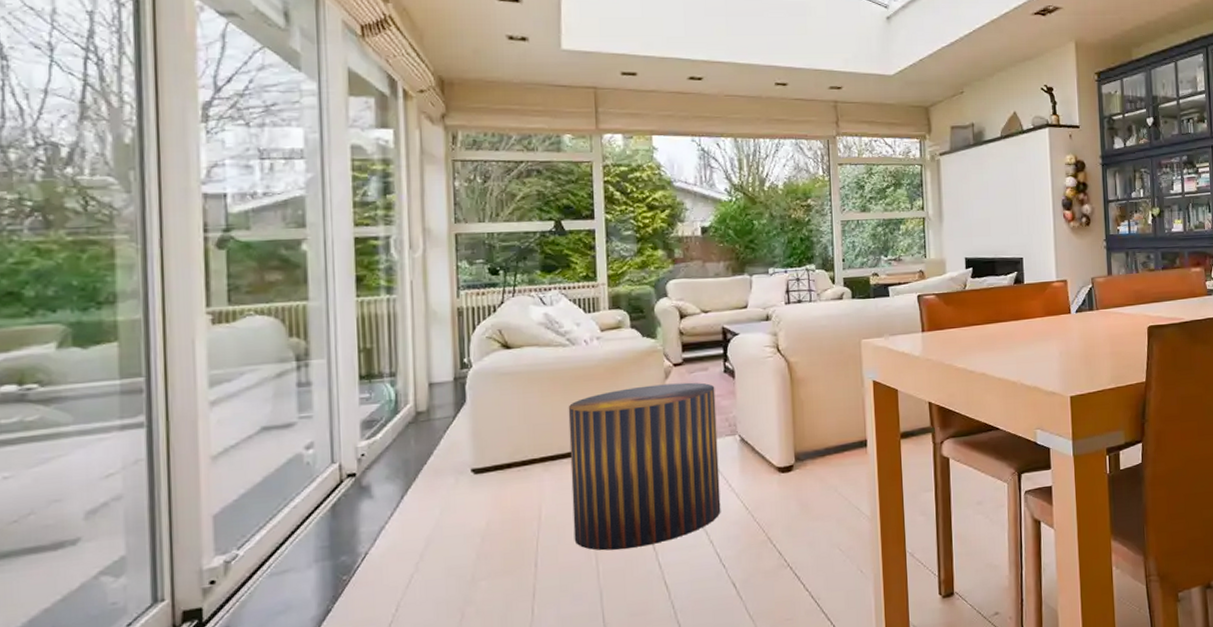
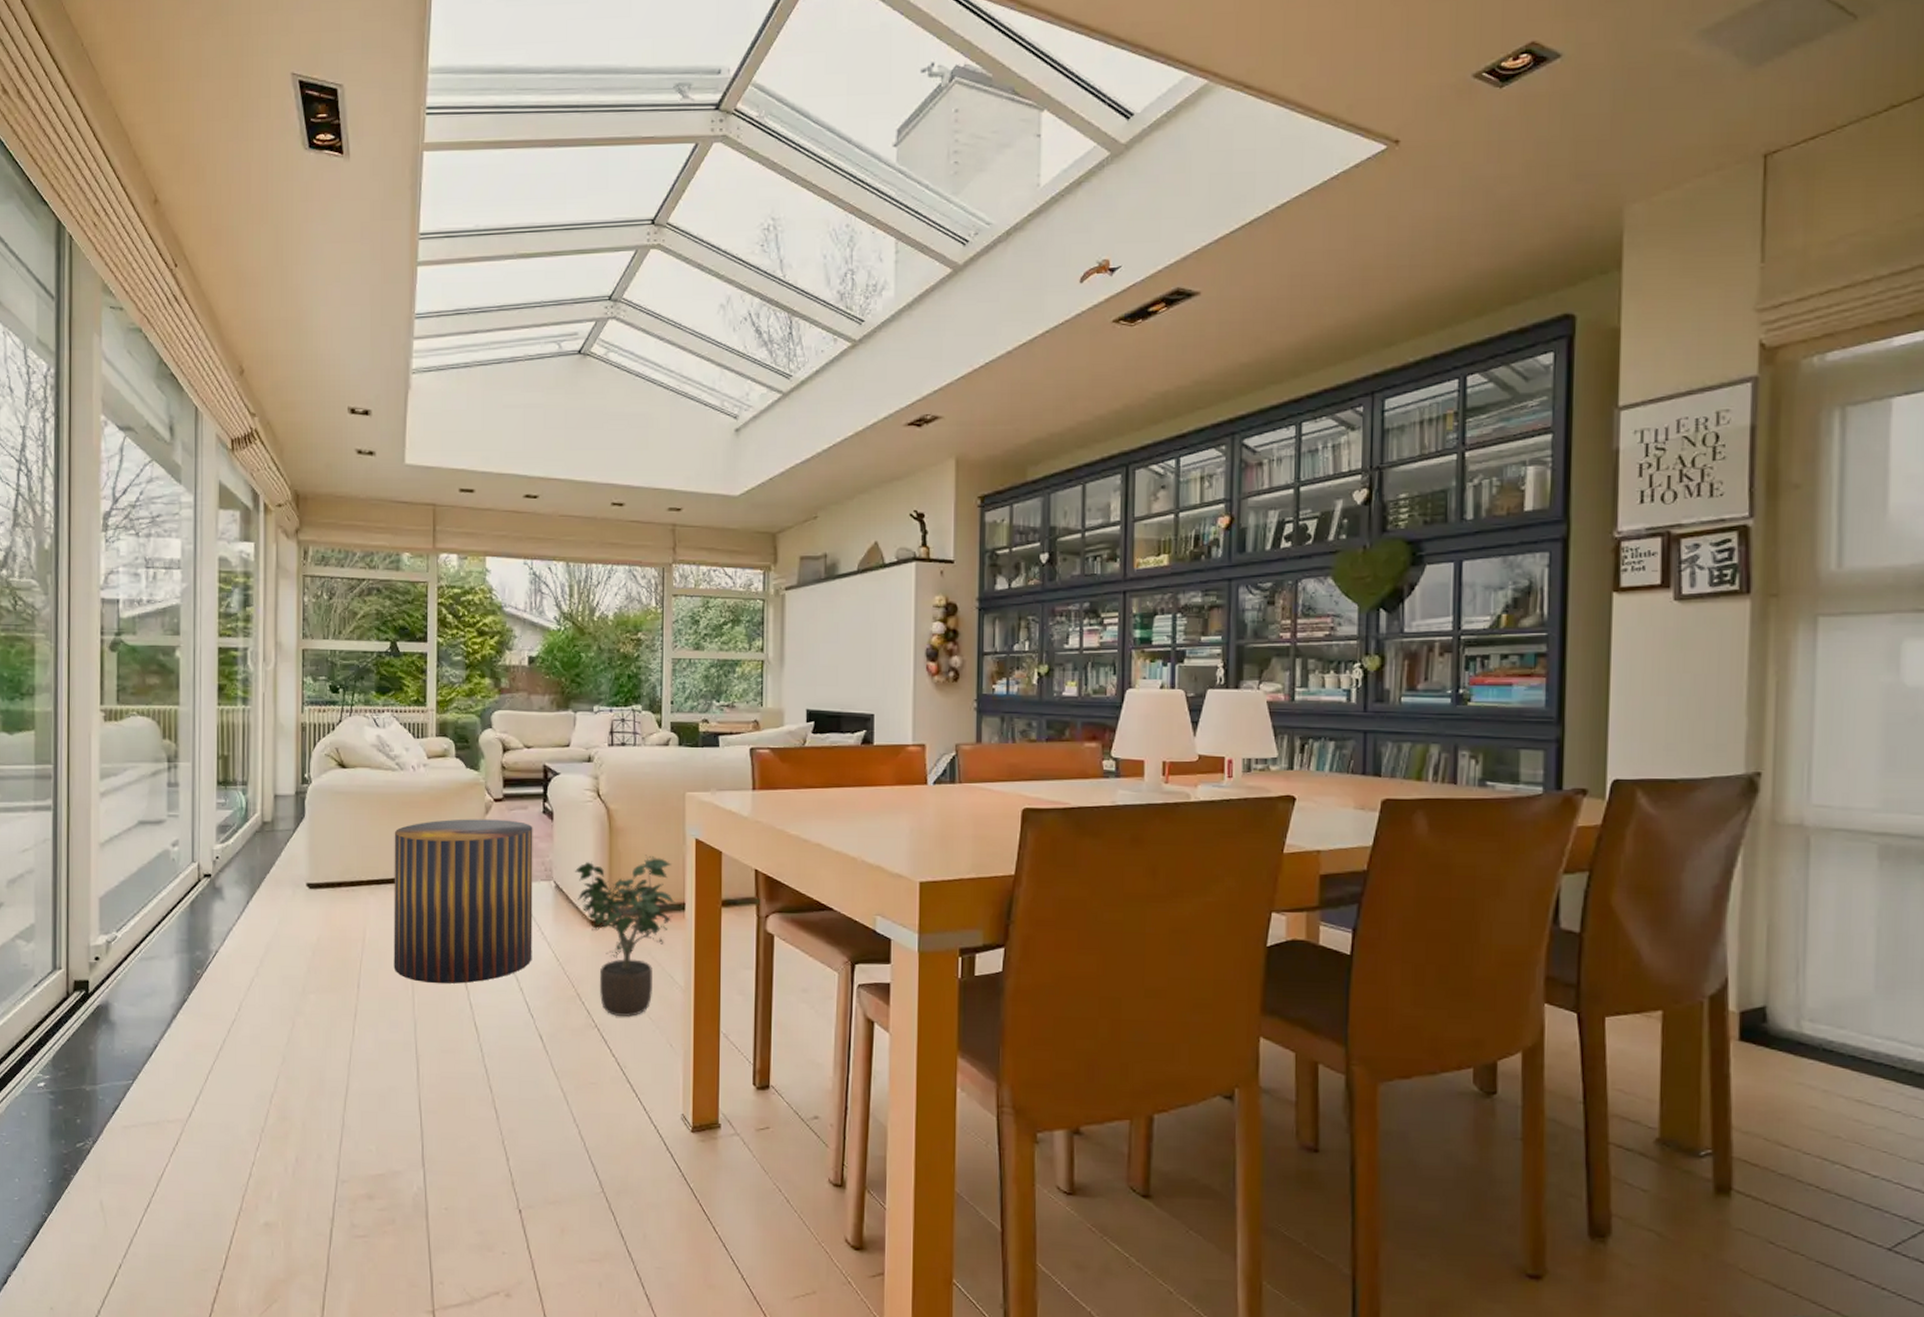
potted plant: none [758,400,858,553] -> present [574,855,675,1018]

